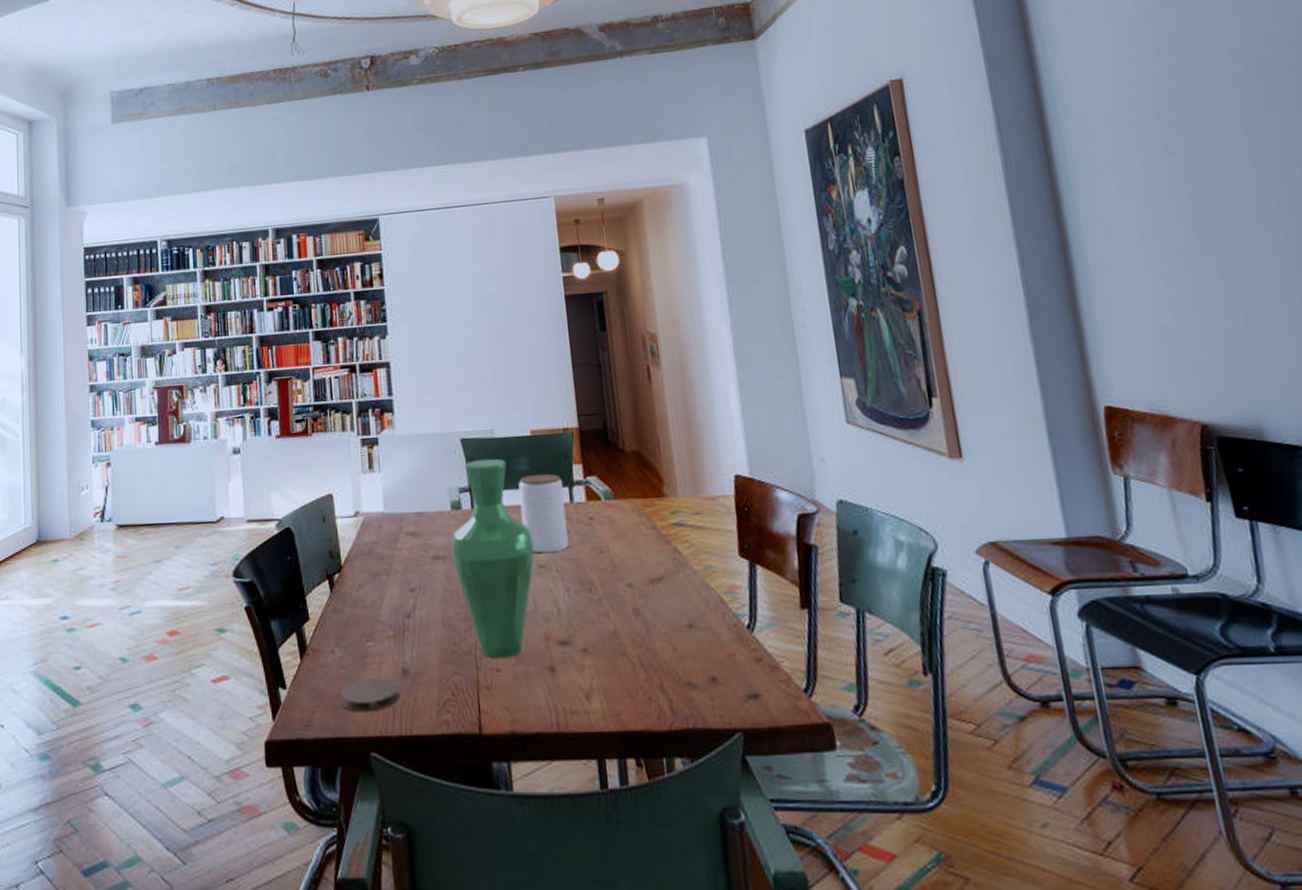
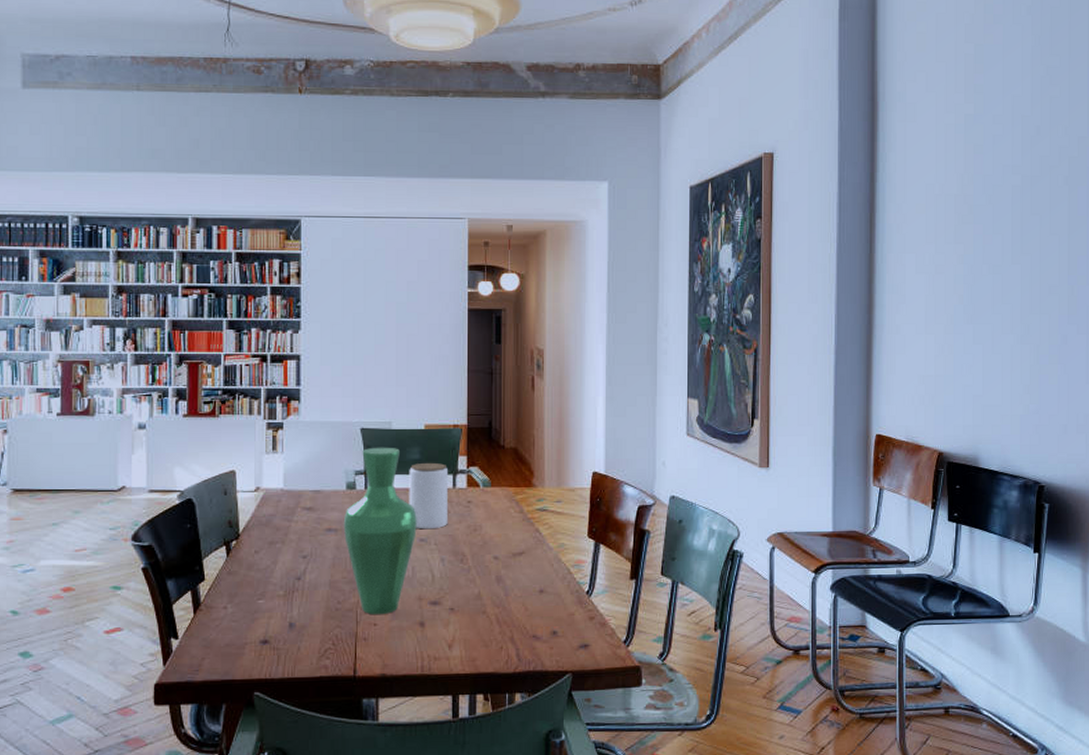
coaster: present [340,678,400,713] -> none [229,630,286,659]

